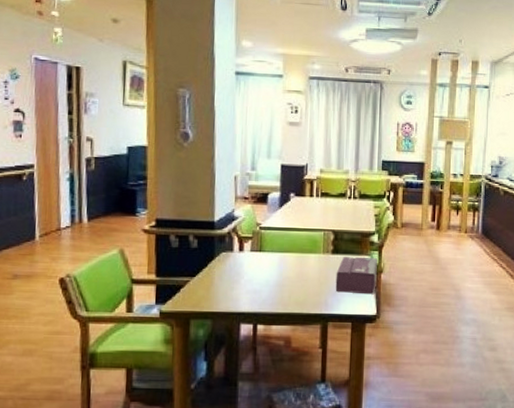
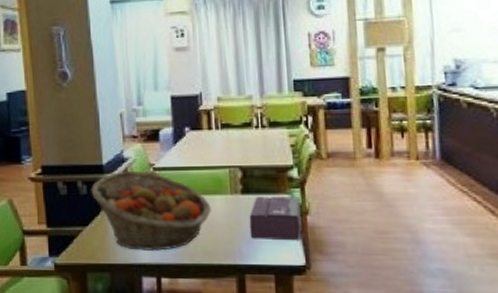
fruit basket: none [201,229,307,301] -> present [91,171,212,251]

